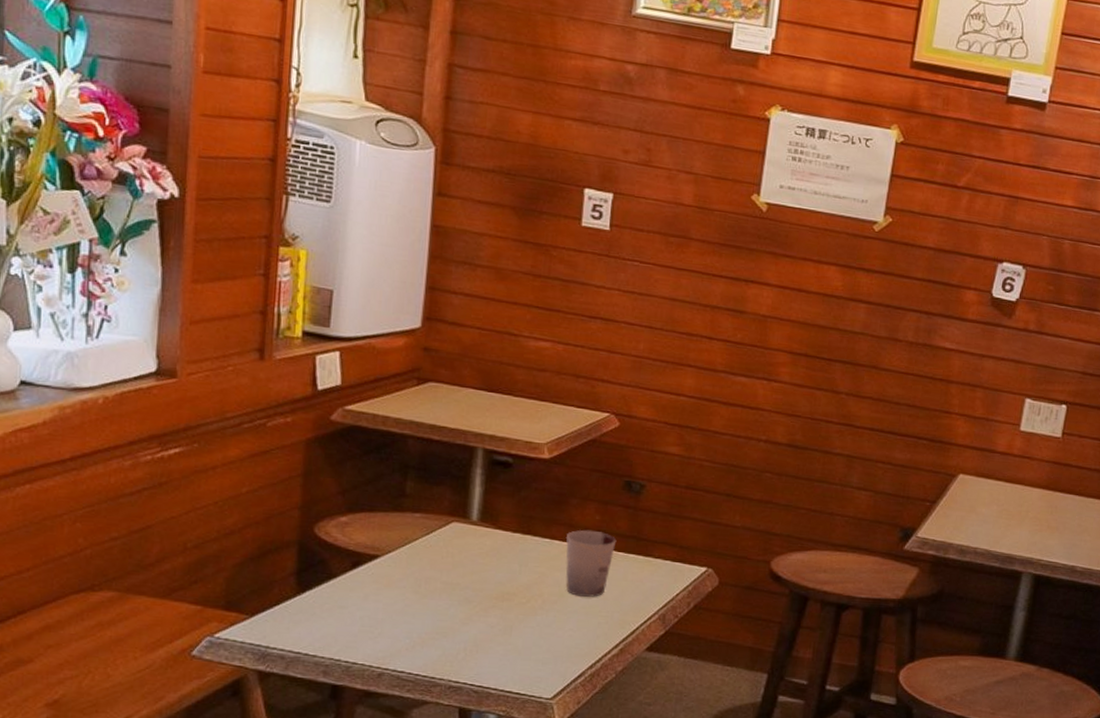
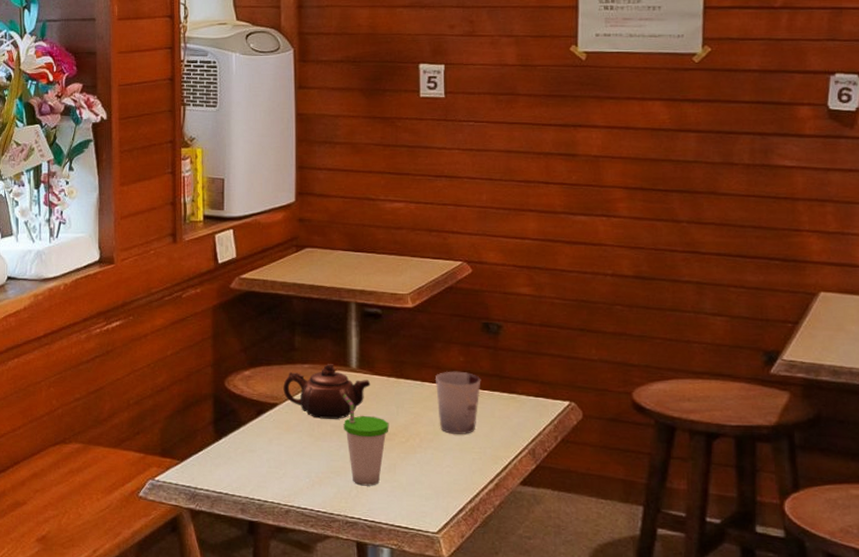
teapot: none [387,514,493,576] -> present [283,364,371,419]
cup: none [456,548,509,649] -> present [343,393,389,486]

